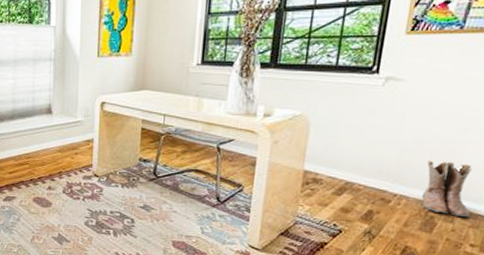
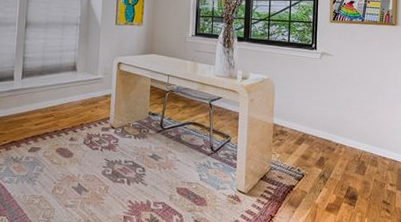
boots: present [421,160,472,218] -> none [354,117,387,162]

